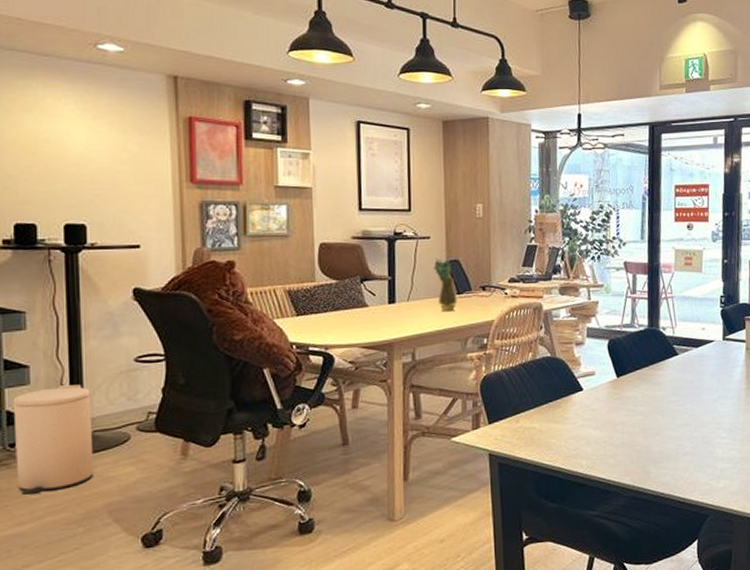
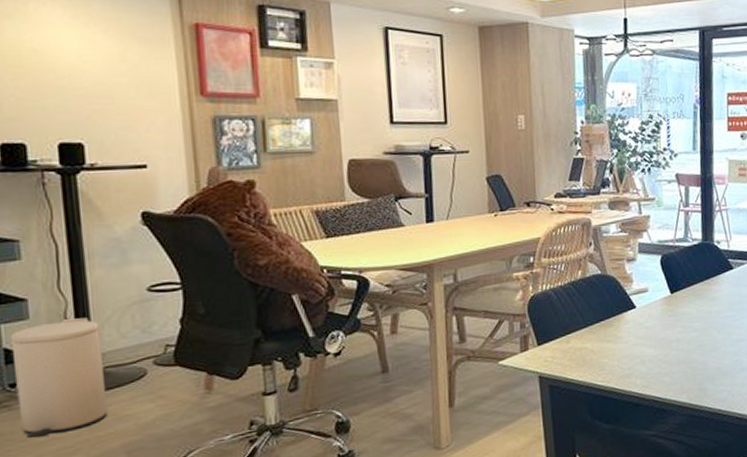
vase: present [433,258,458,312] -> none [473,173,501,230]

